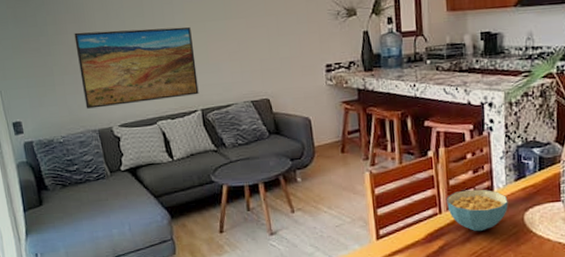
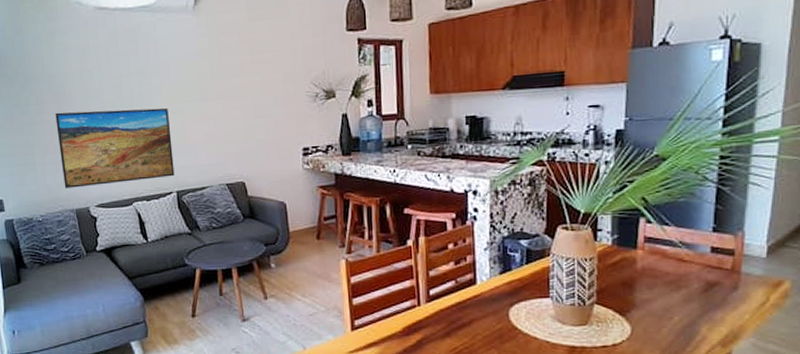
cereal bowl: present [447,189,508,232] -> none [426,281,492,327]

